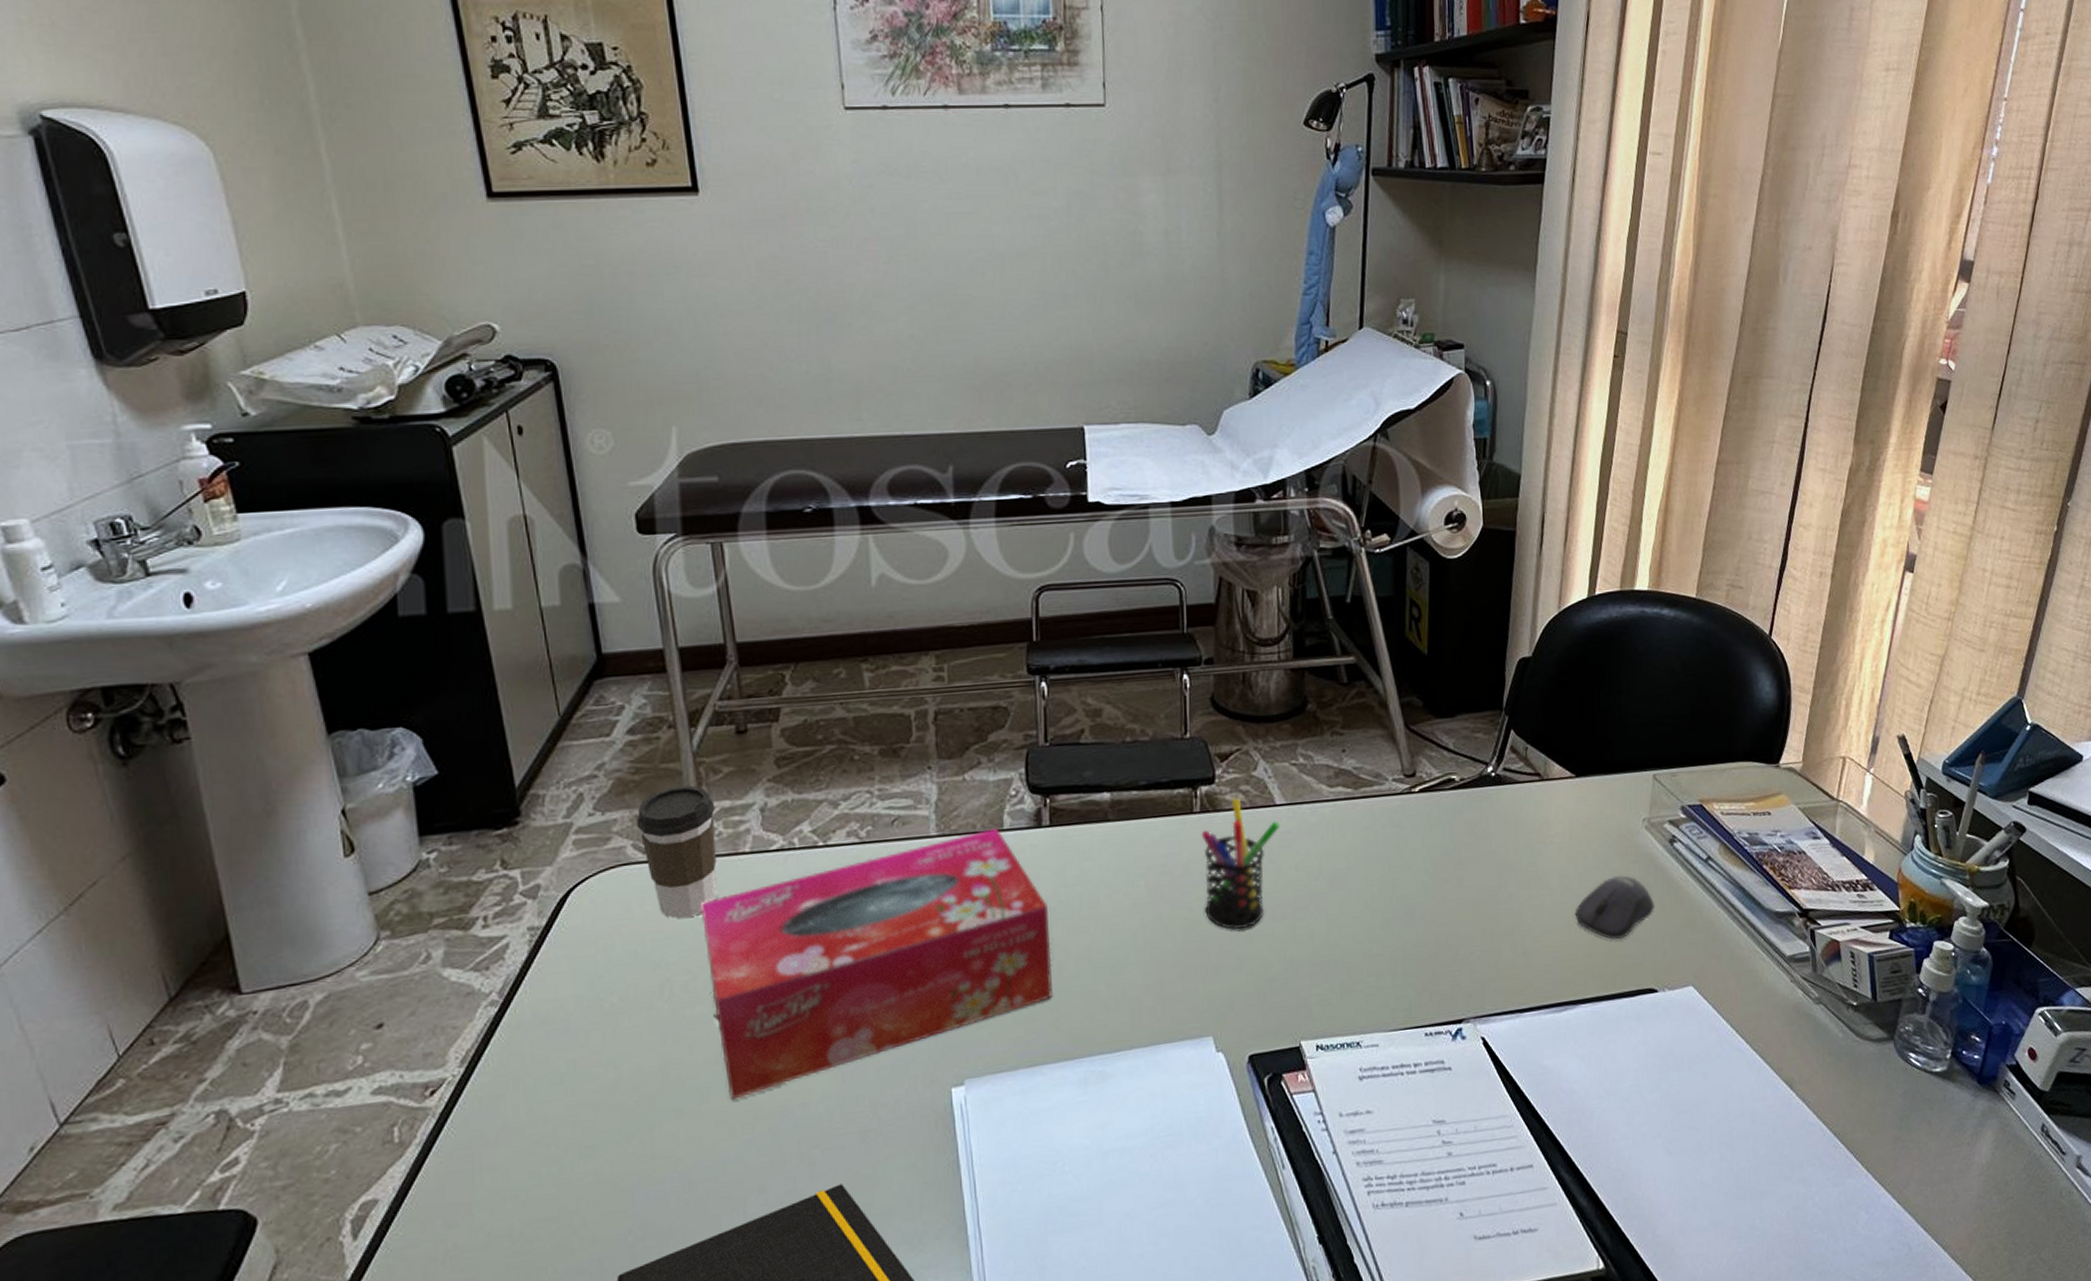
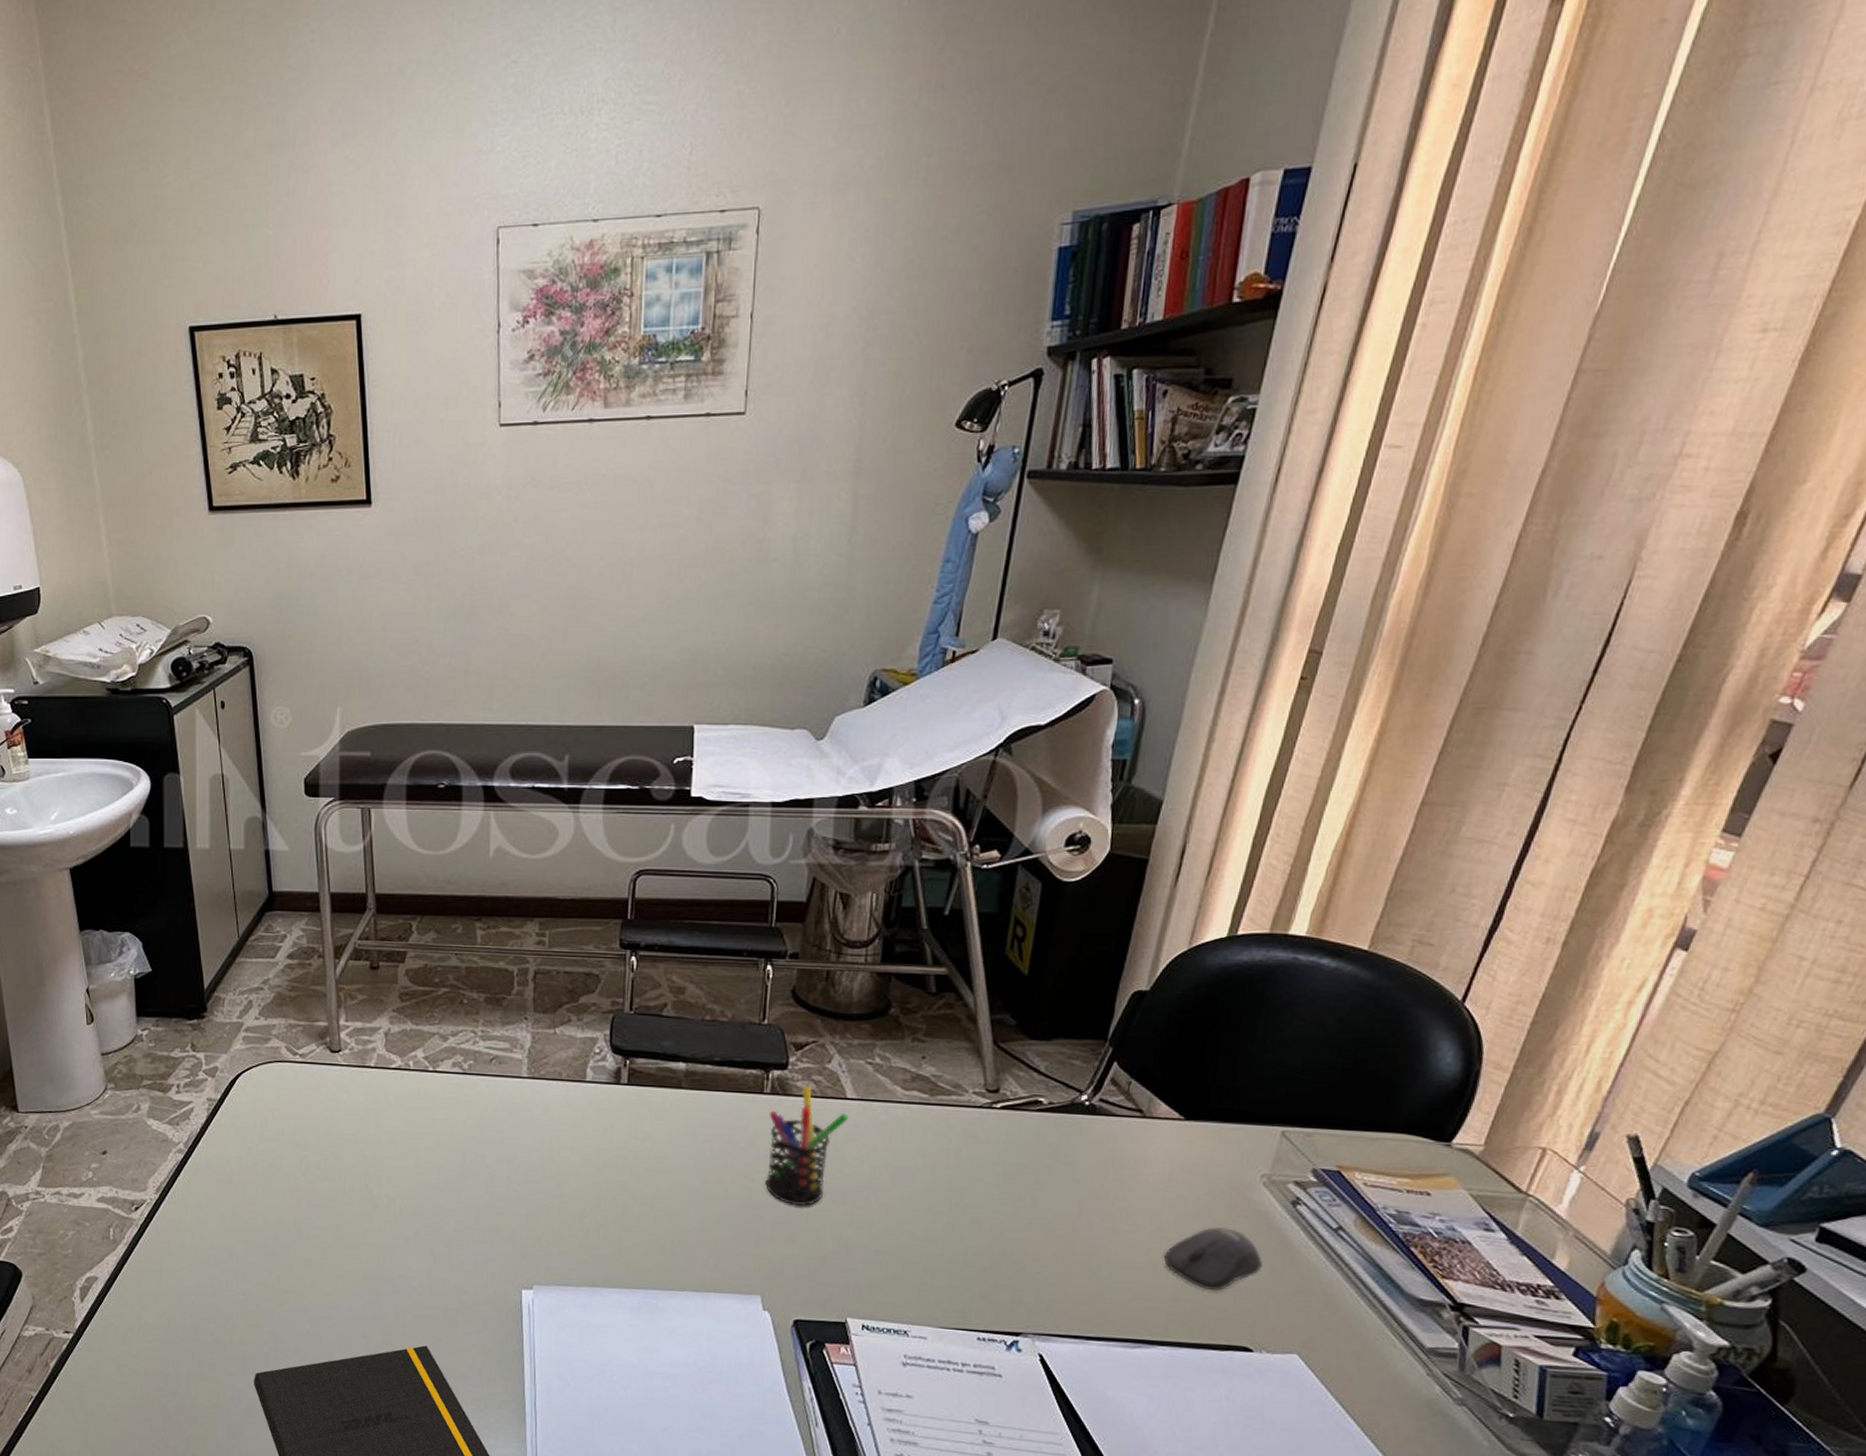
coffee cup: present [636,785,717,919] -> none [290,1005,350,1111]
tissue box: present [700,828,1053,1100] -> none [333,1079,619,1261]

